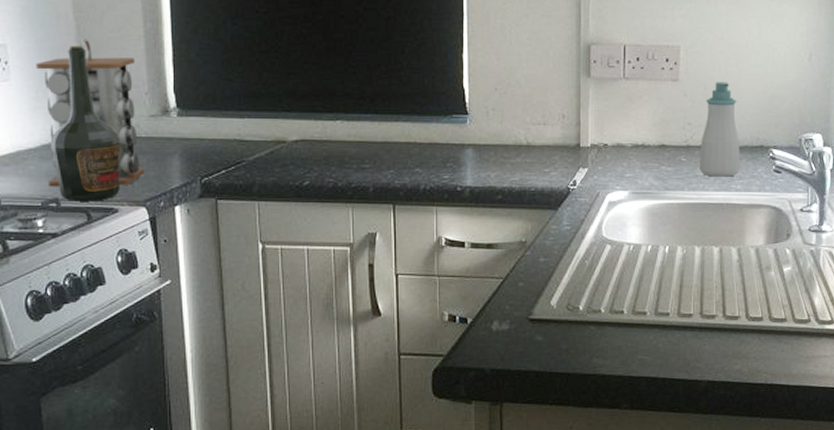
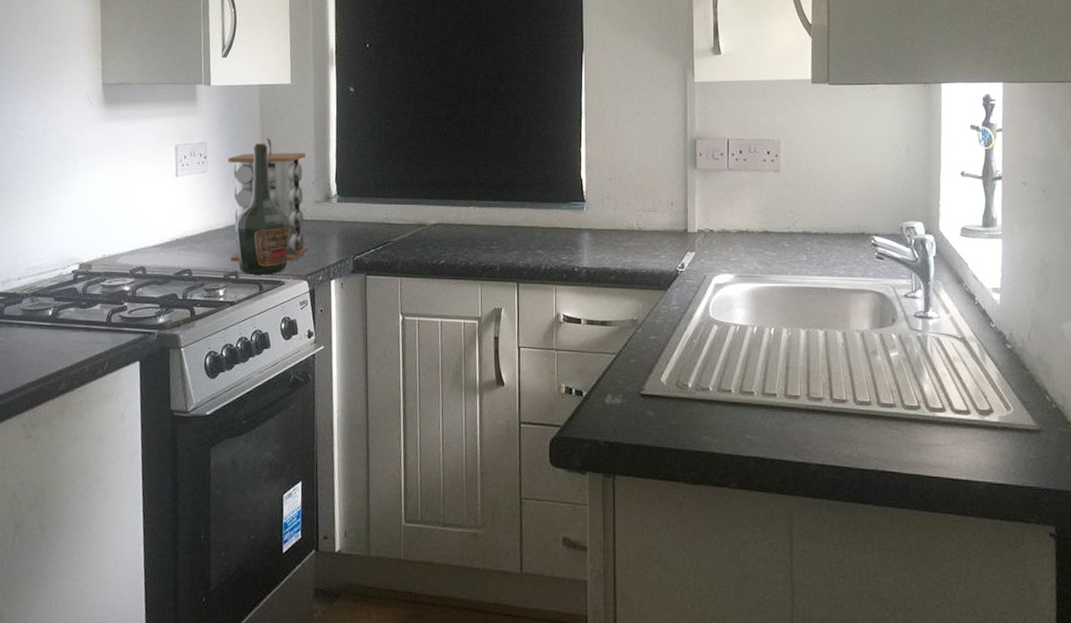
soap bottle: present [700,82,740,177] -> none [802,172,842,262]

